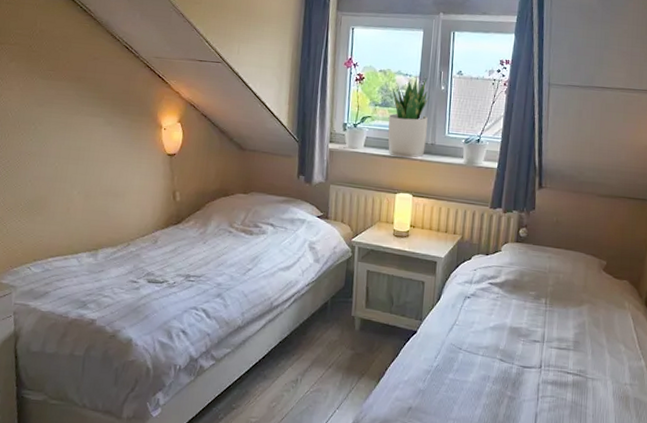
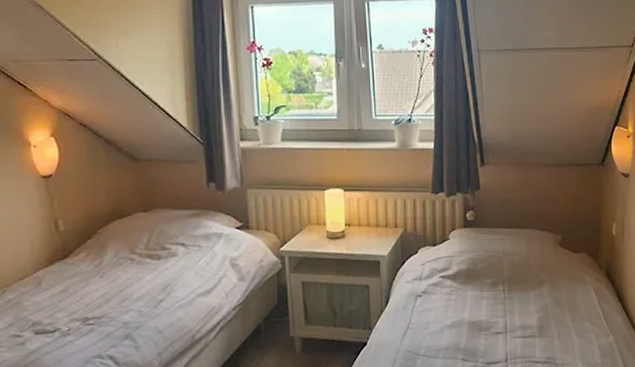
planter: present [387,76,431,158] -> none [304,55,352,148]

